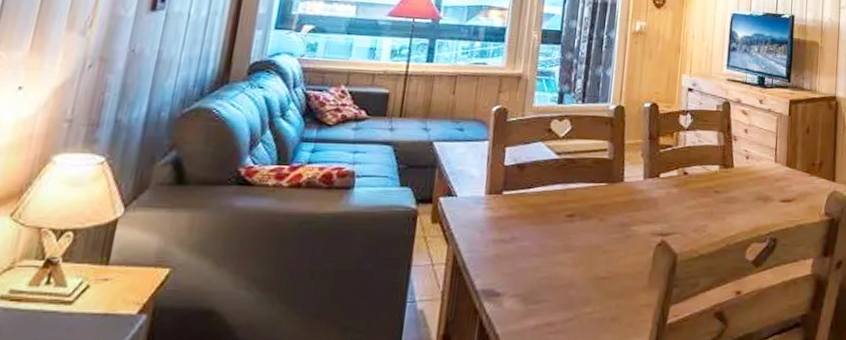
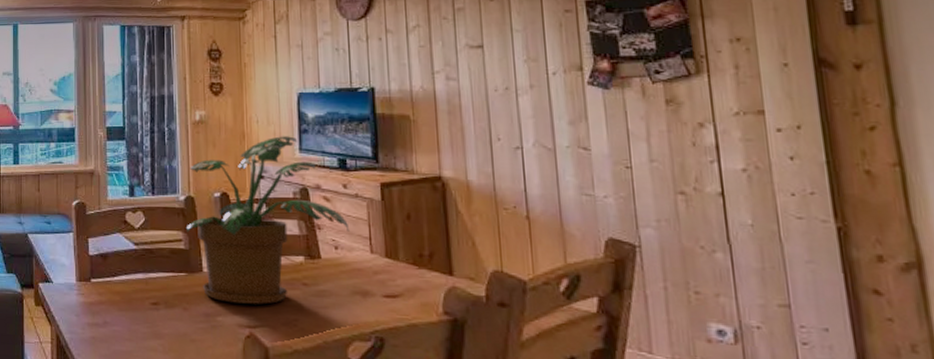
potted plant: none [612,52,760,212] -> present [185,136,350,305]

